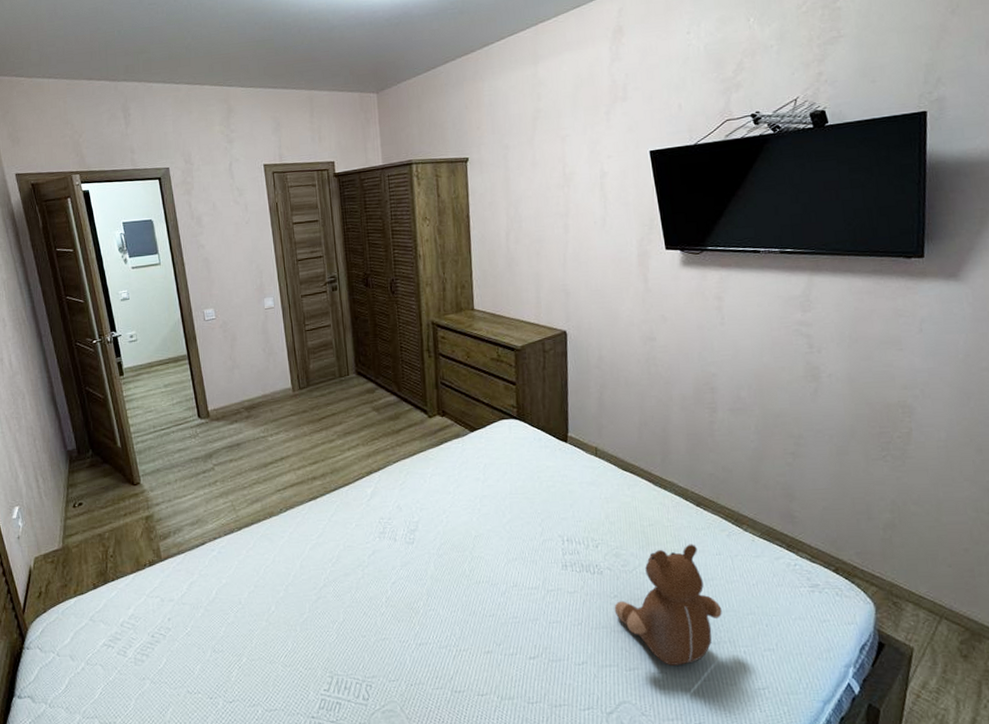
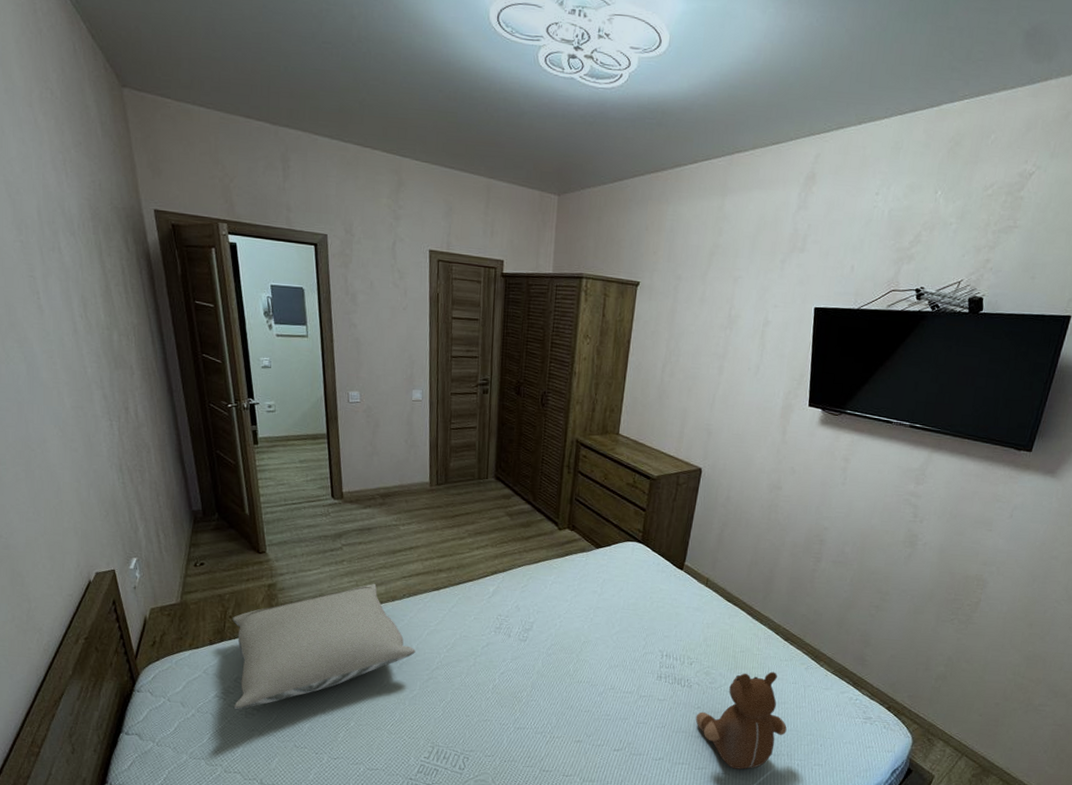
pillow: none [114,502,300,658] -> present [232,584,416,710]

